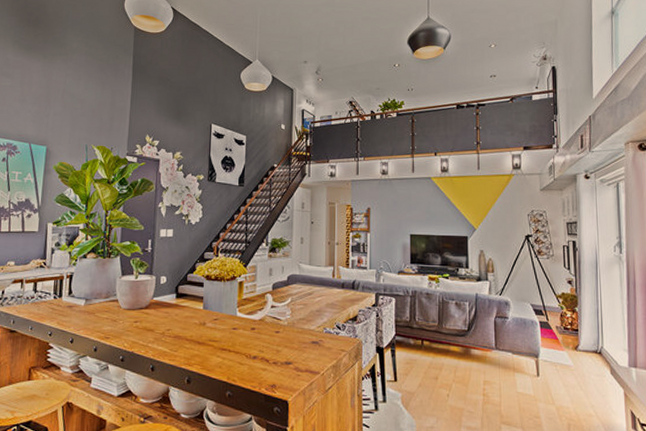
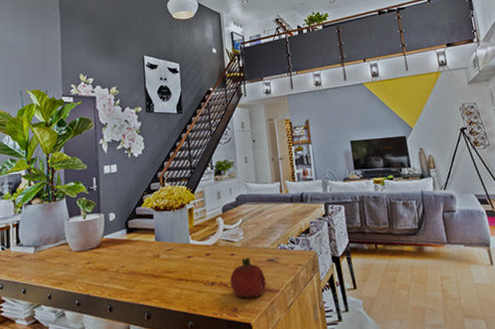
fruit: none [271,336,307,376] -> present [229,257,266,298]

